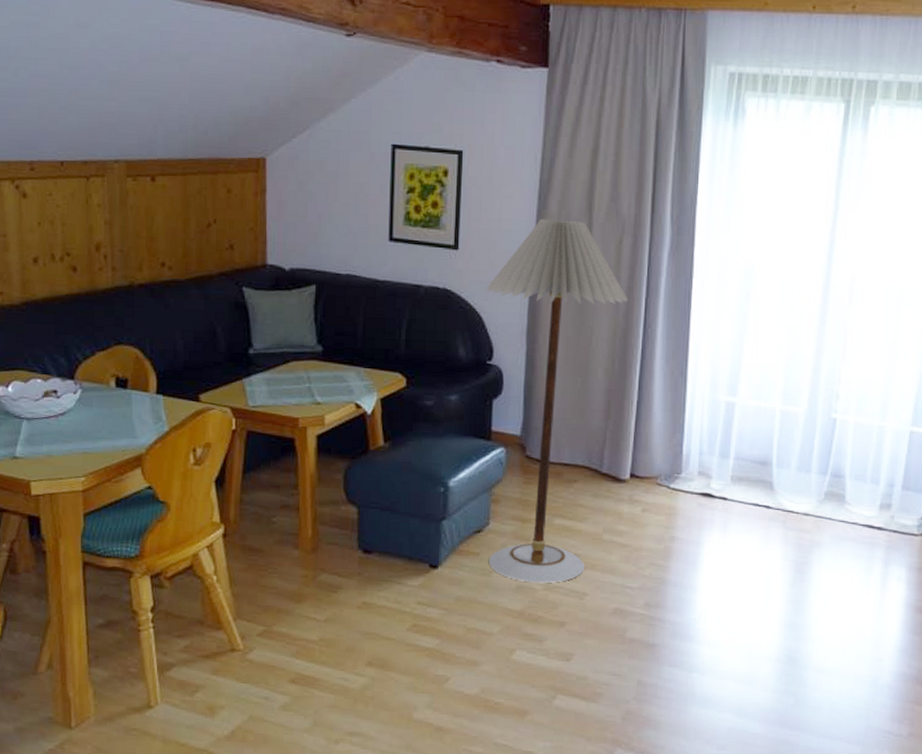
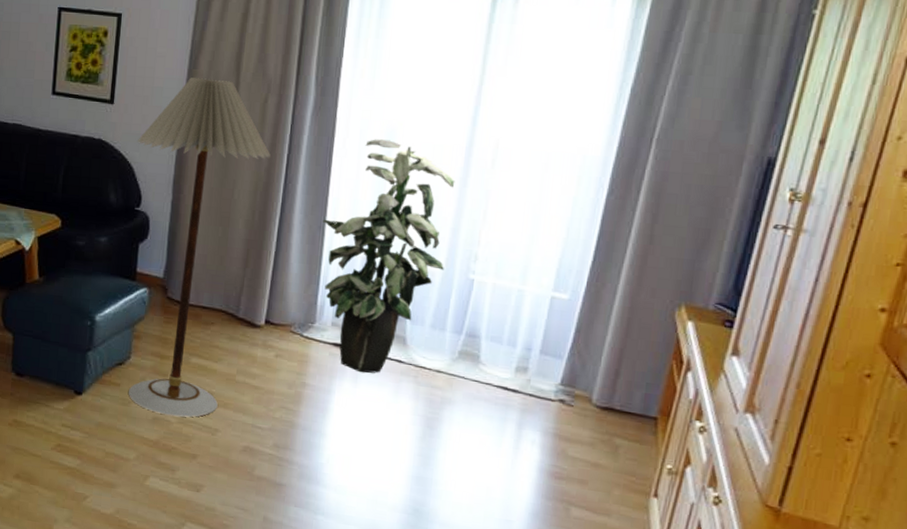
indoor plant: none [685,279,814,522] -> present [323,139,455,374]

